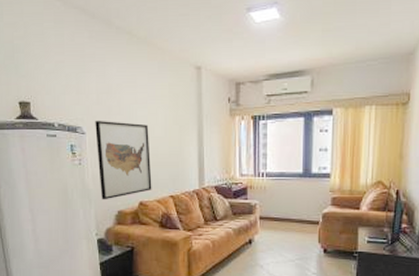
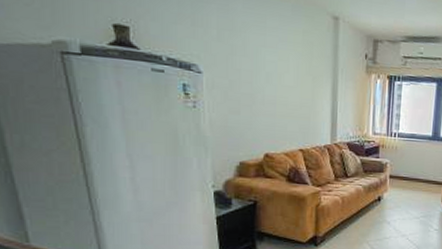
wall art: present [95,120,152,200] -> none [214,59,280,150]

